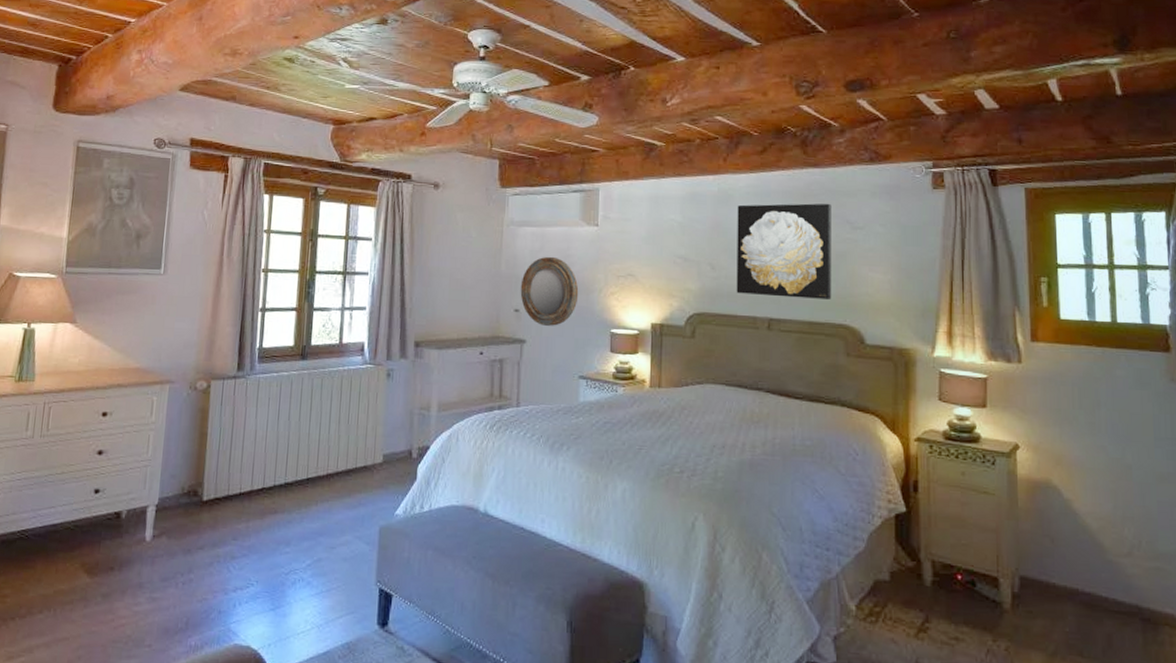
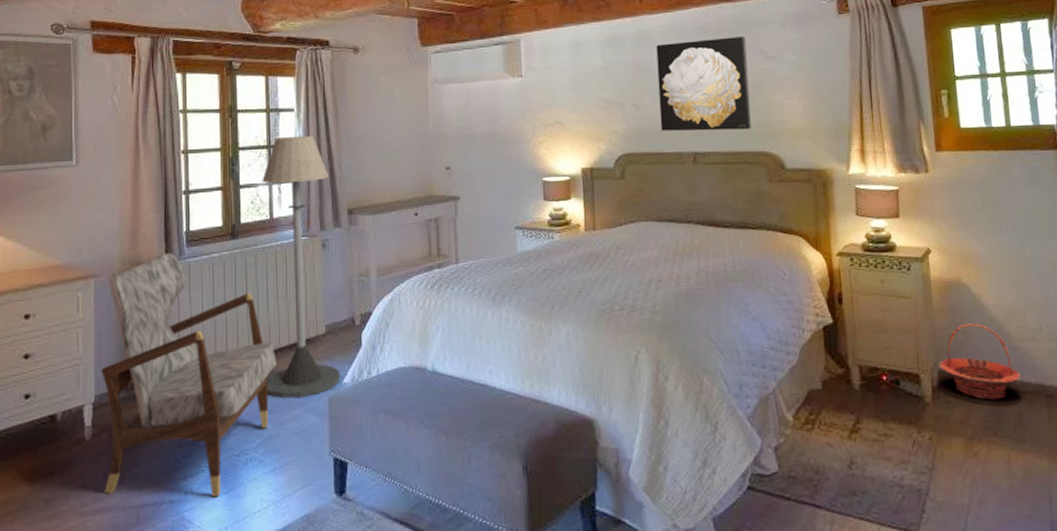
armchair: none [159,367,333,613] -> present [101,253,277,498]
floor lamp: none [321,264,400,524] -> present [262,135,341,399]
home mirror: present [520,256,579,326] -> none [449,111,508,181]
basket: none [1021,529,1114,616] -> present [939,323,1021,400]

